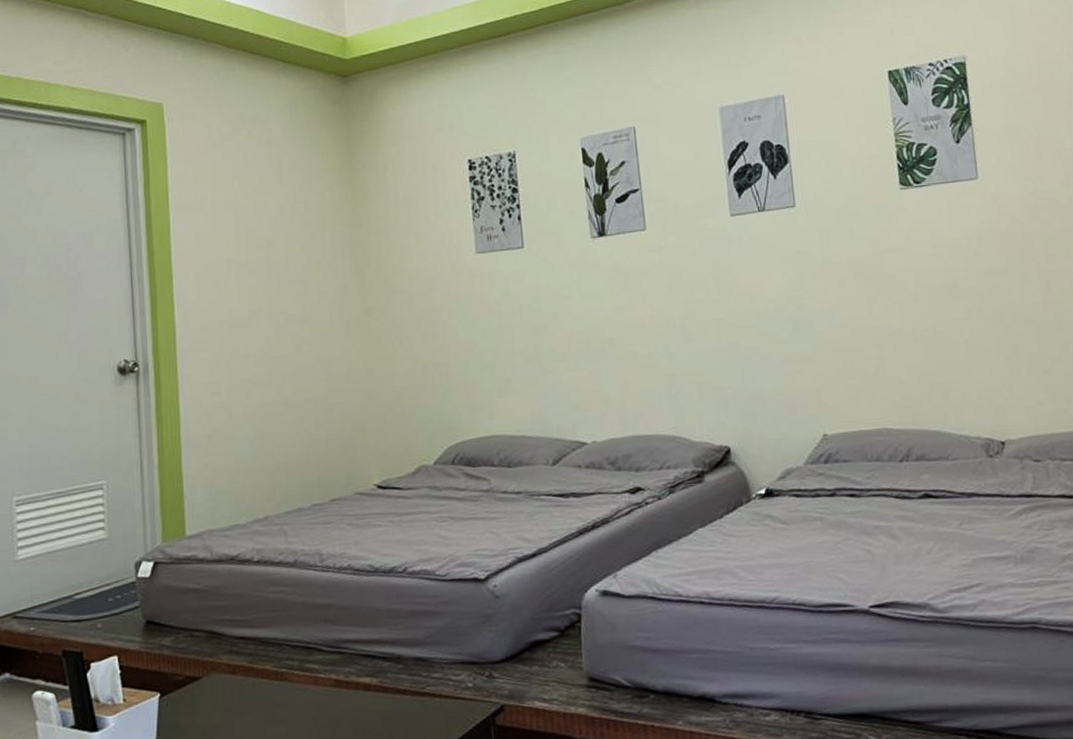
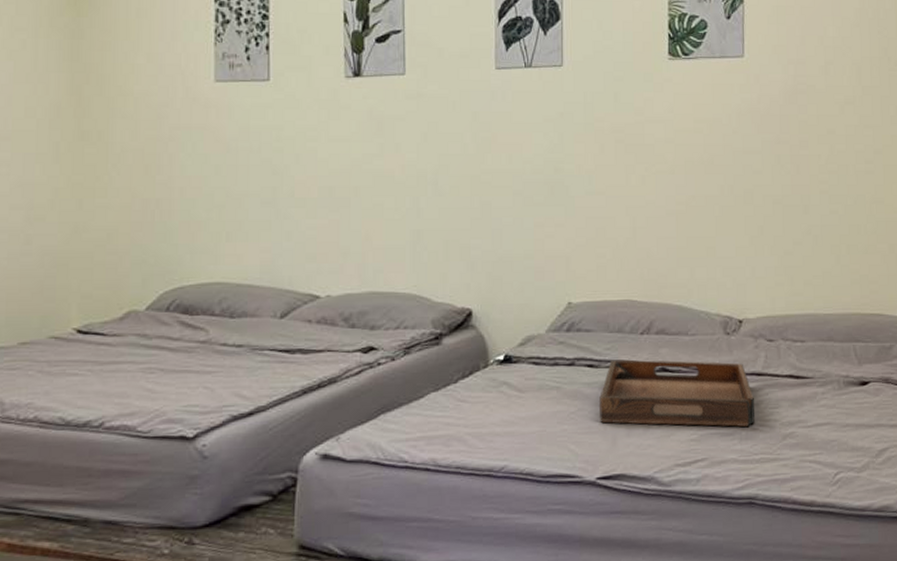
serving tray: none [864,485,1029,552] -> present [599,359,755,427]

